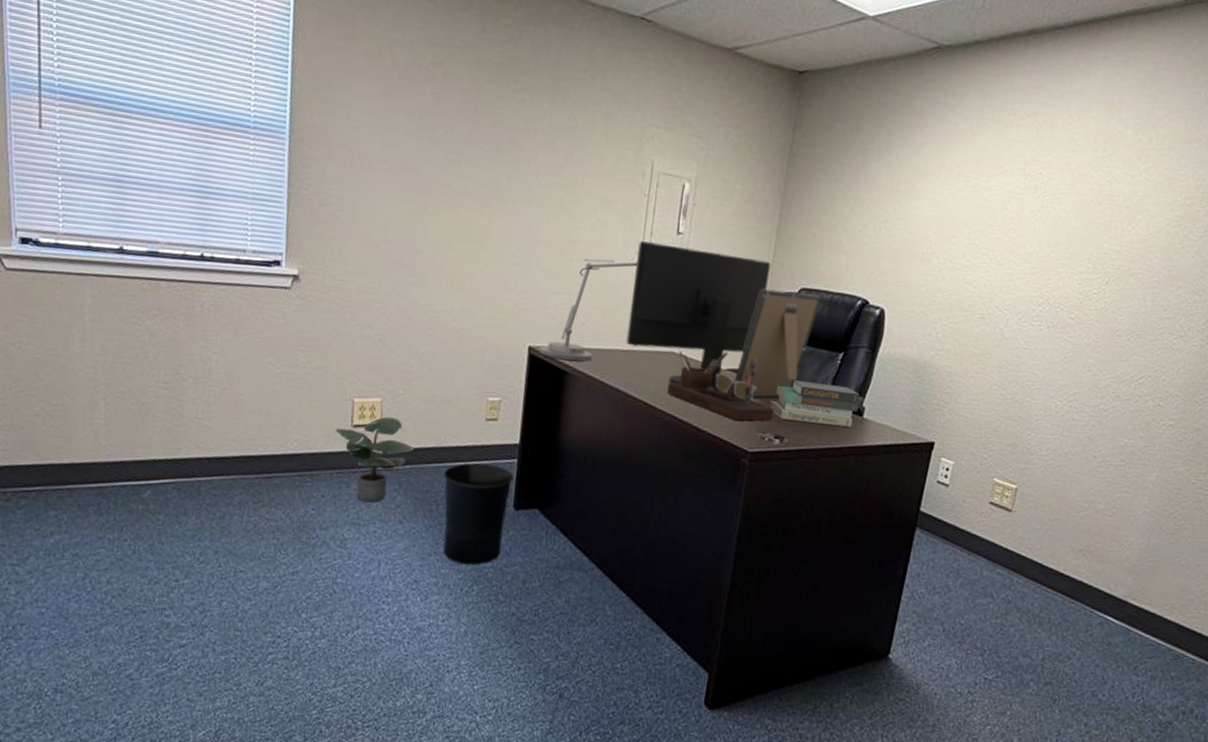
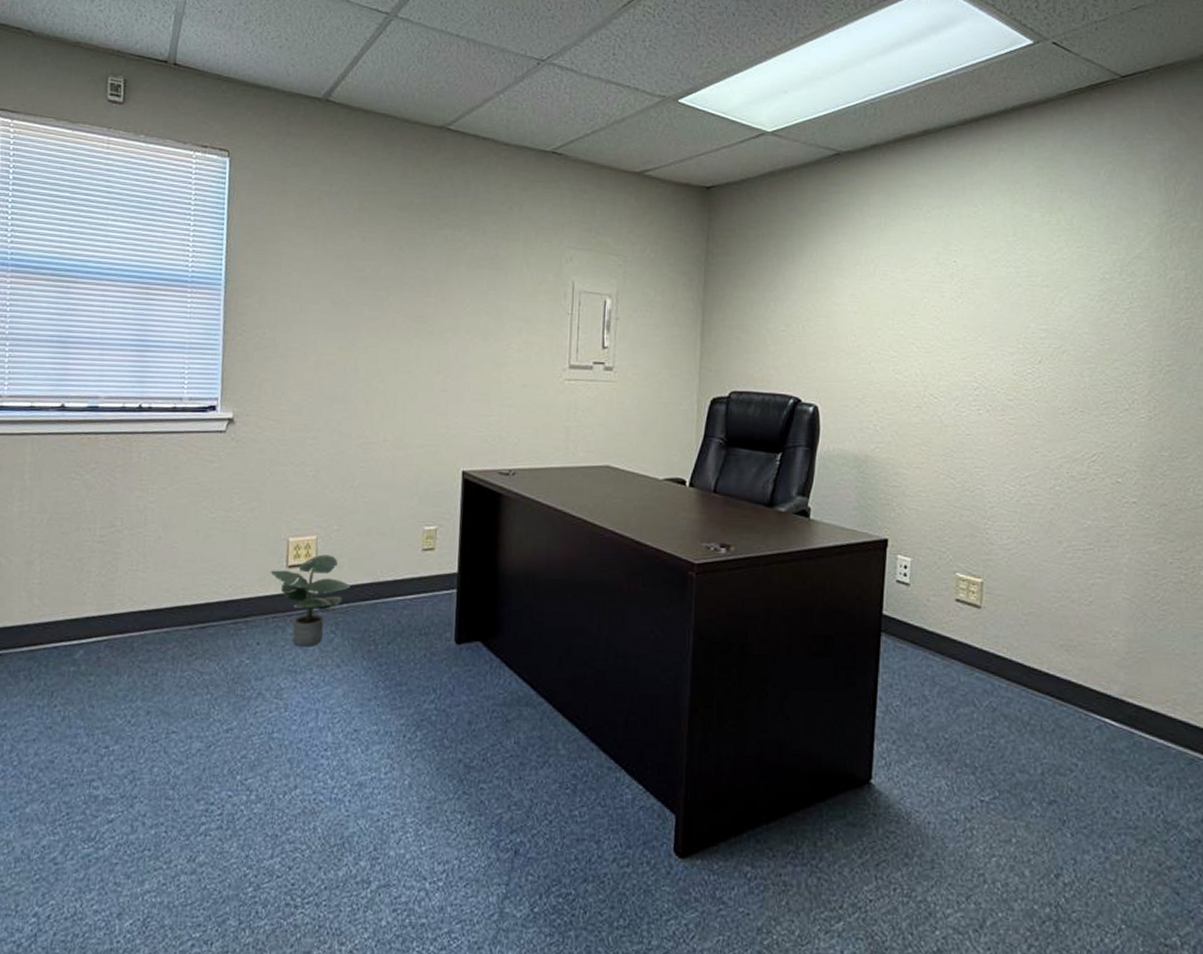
waste bin: present [443,463,514,565] -> none [381,596,454,707]
desk lamp: present [539,258,638,362] -> none [473,379,566,483]
computer monitor: present [626,241,771,391] -> none [560,357,699,502]
desk organizer: present [667,351,774,421] -> none [605,461,717,532]
picture frame: present [734,288,822,401] -> none [673,395,753,509]
books: present [770,380,860,427] -> none [712,485,804,530]

